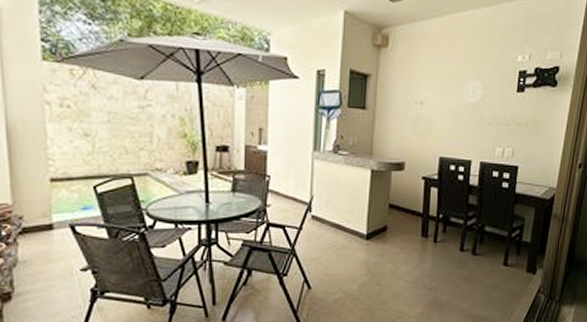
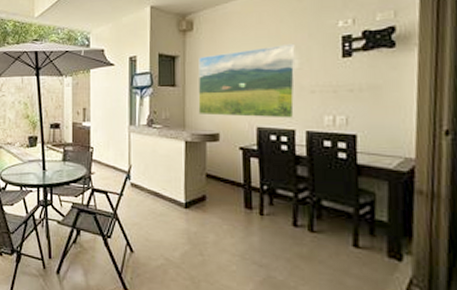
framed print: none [386,73,480,149] -> present [198,43,296,118]

